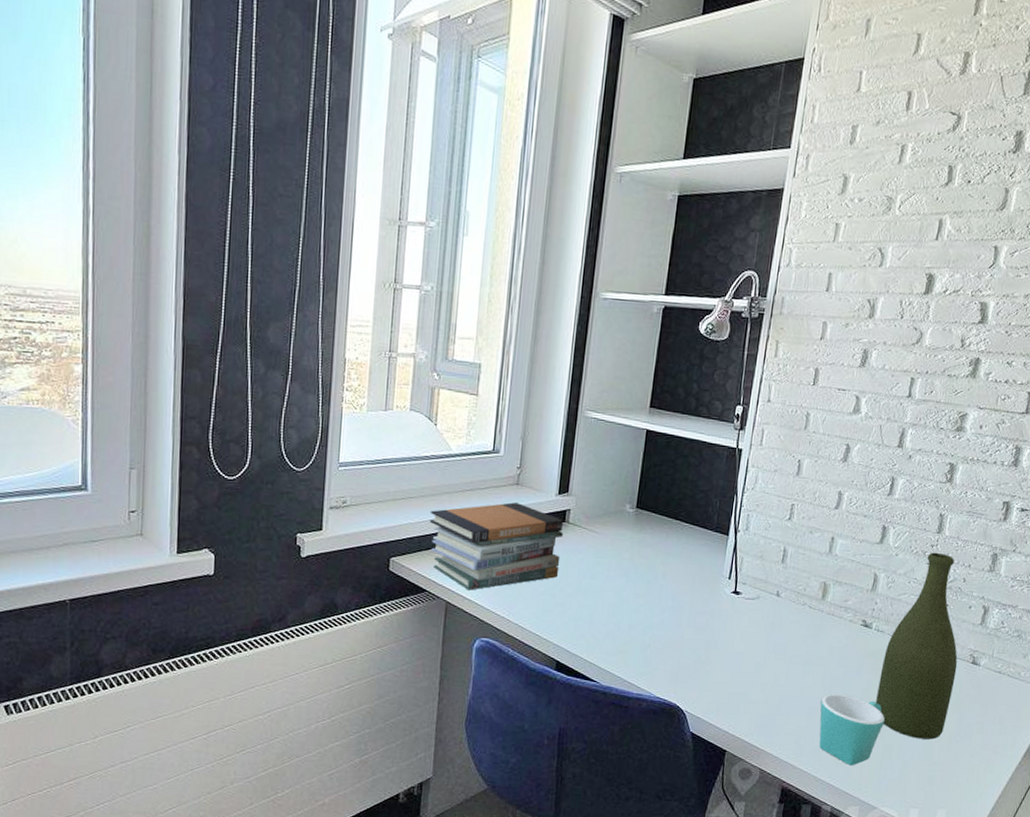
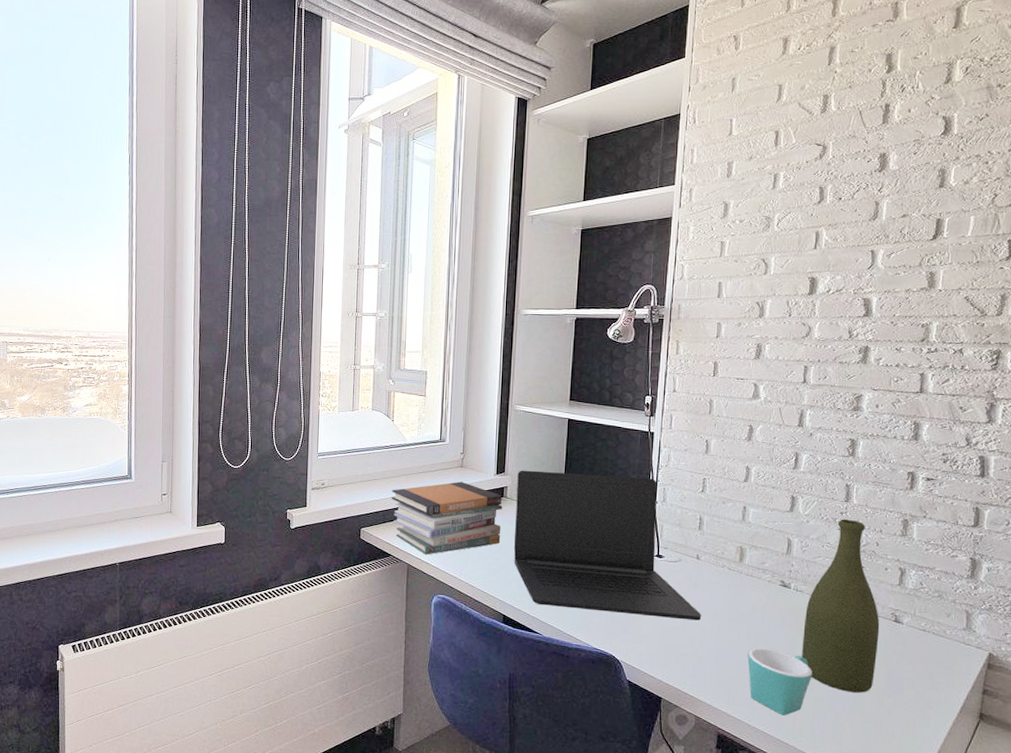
laptop: none [572,490,777,665] -> present [514,470,702,621]

